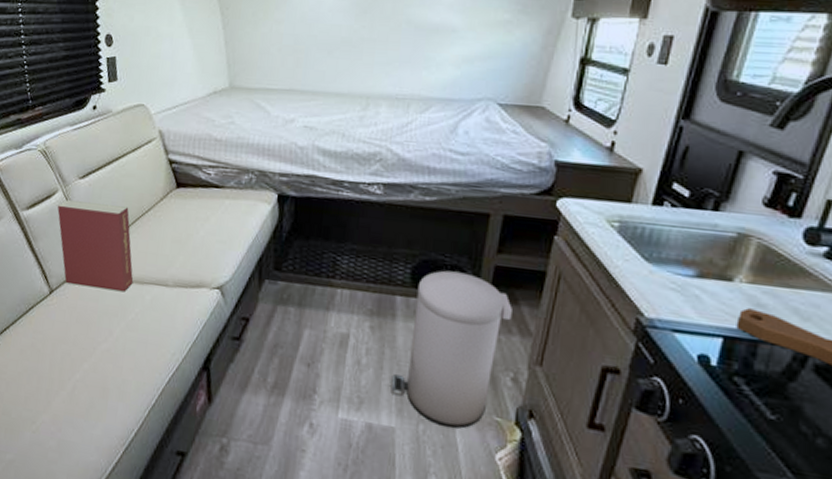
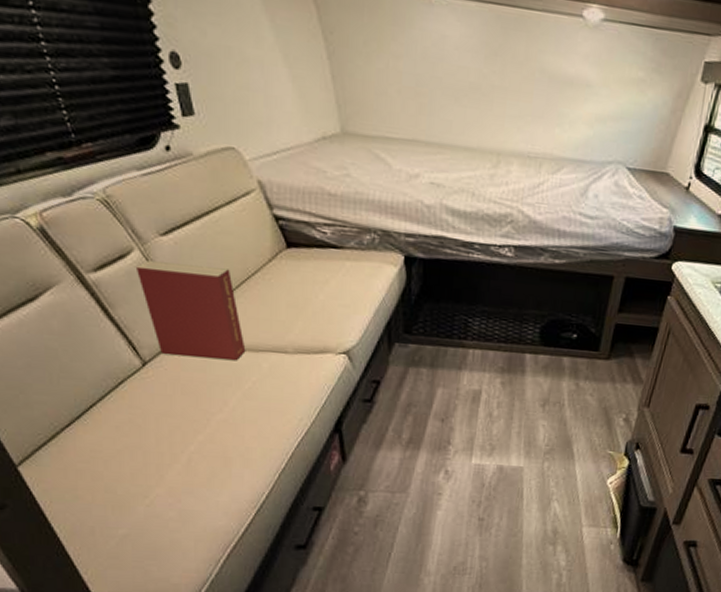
pedal bin: present [390,270,512,429] -> none [520,329,628,463]

